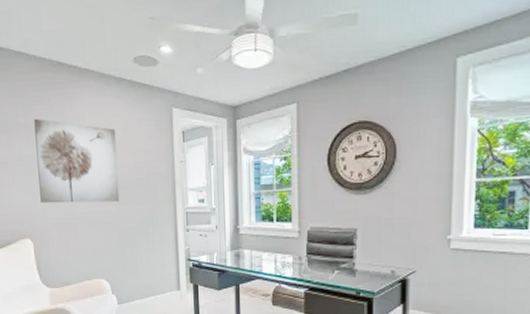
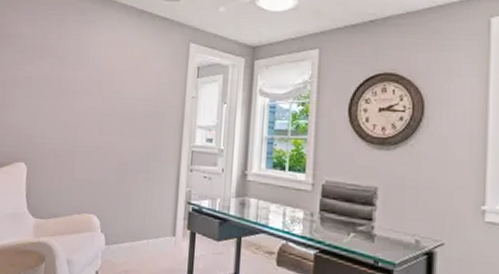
wall art: present [34,118,120,204] -> none [42,41,130,133]

